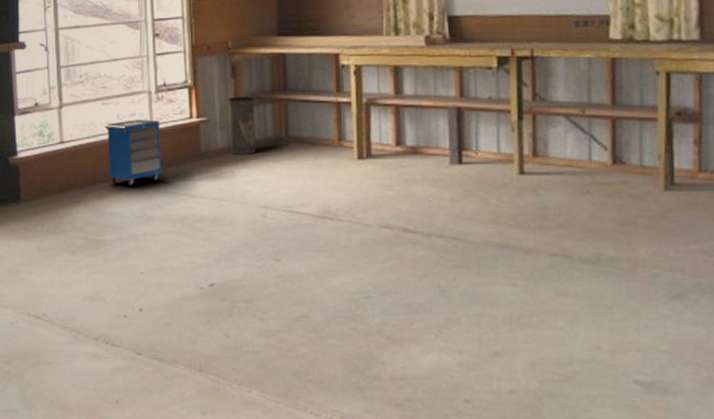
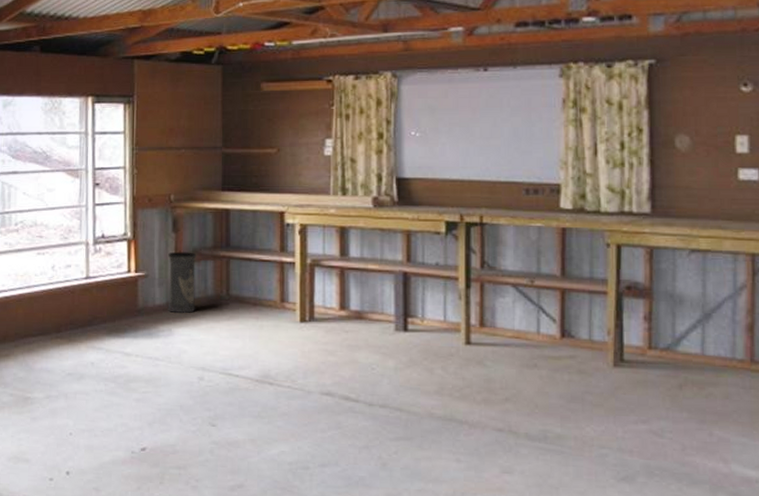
cabinet: present [104,119,161,187] -> none [38,271,97,342]

